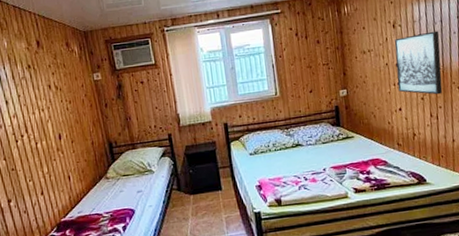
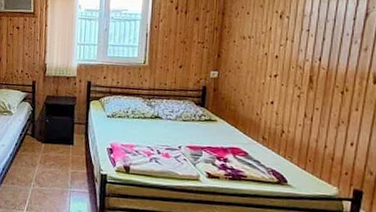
wall art: present [394,30,443,95] -> none [274,29,330,96]

